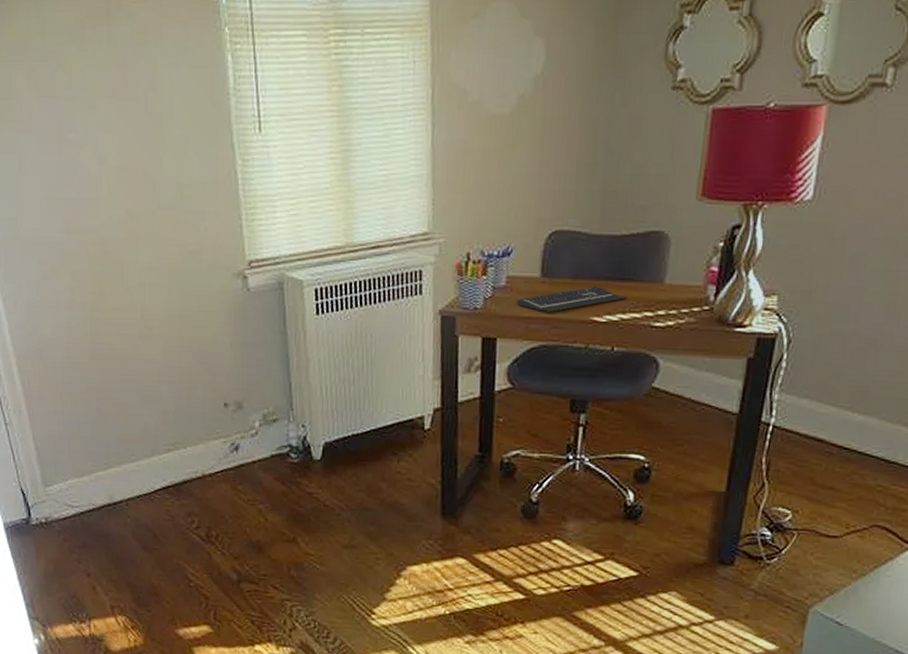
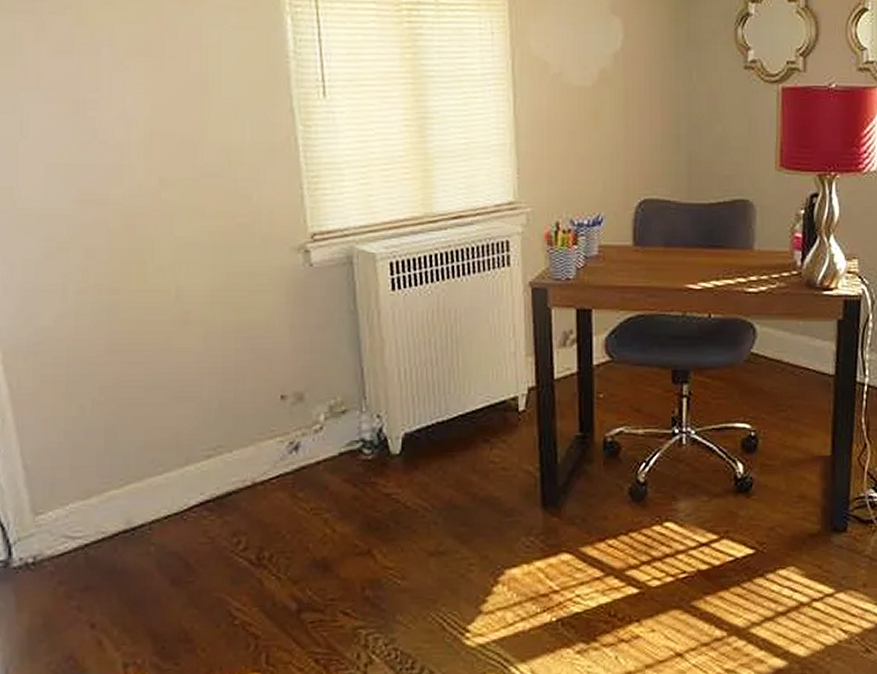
keyboard: present [517,286,629,312] -> none [611,253,721,280]

